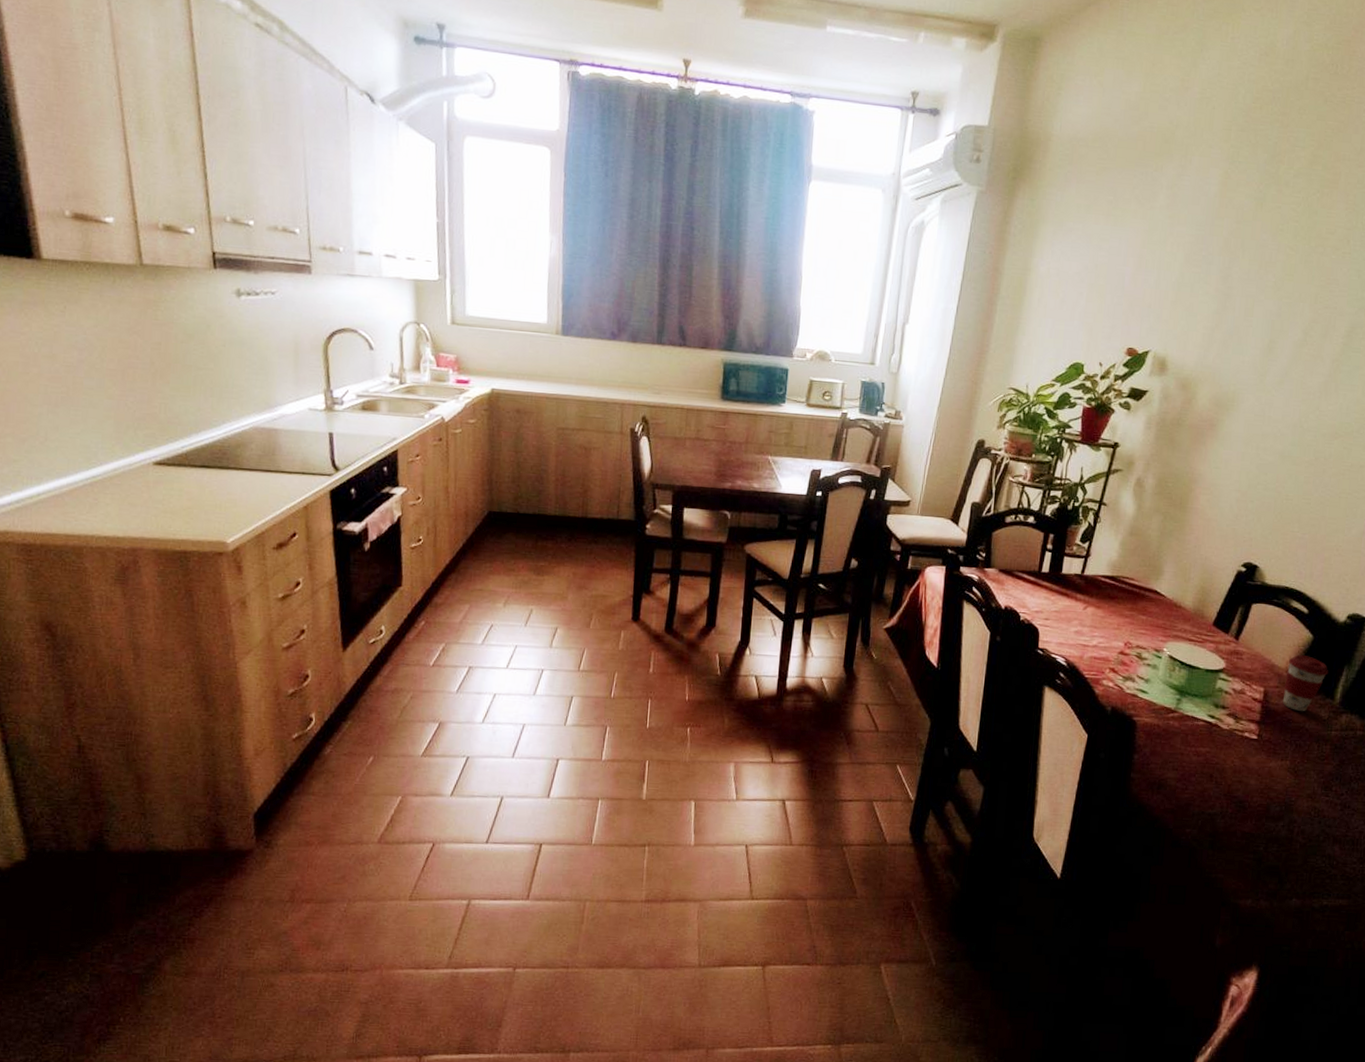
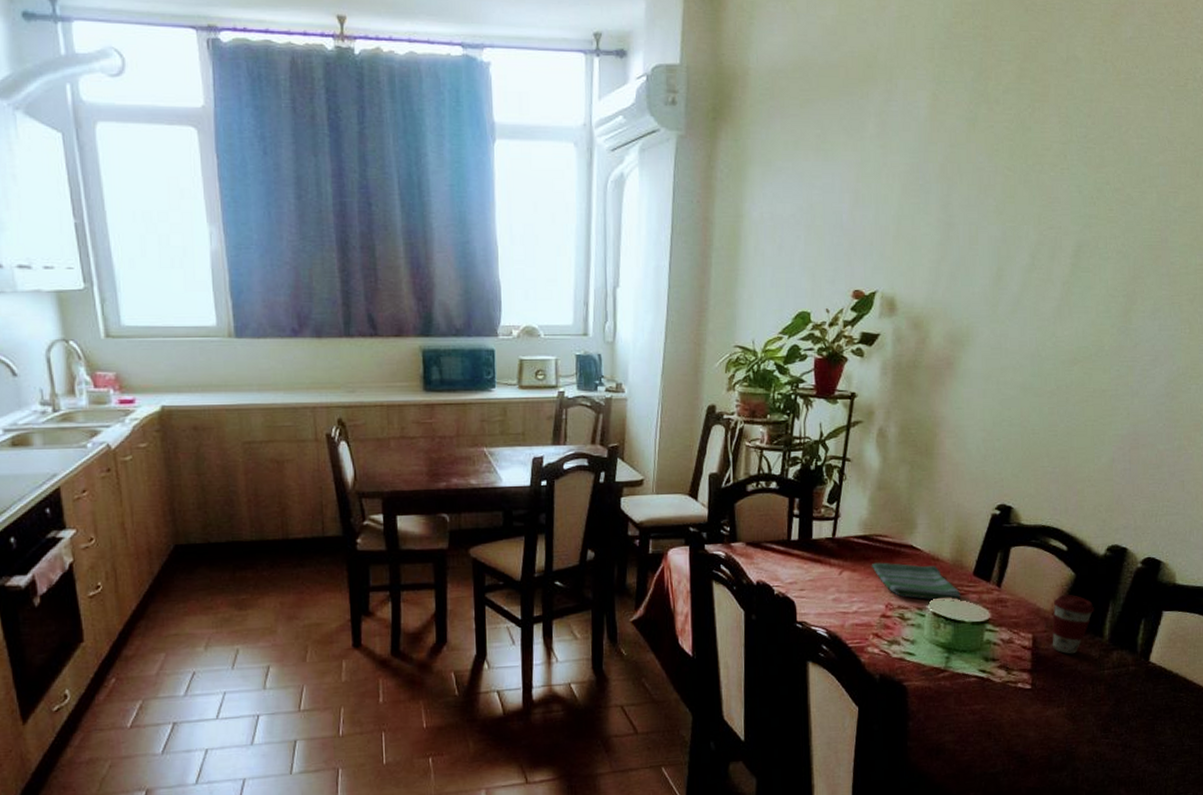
dish towel: none [1115,602,1199,648] -> present [871,562,961,602]

